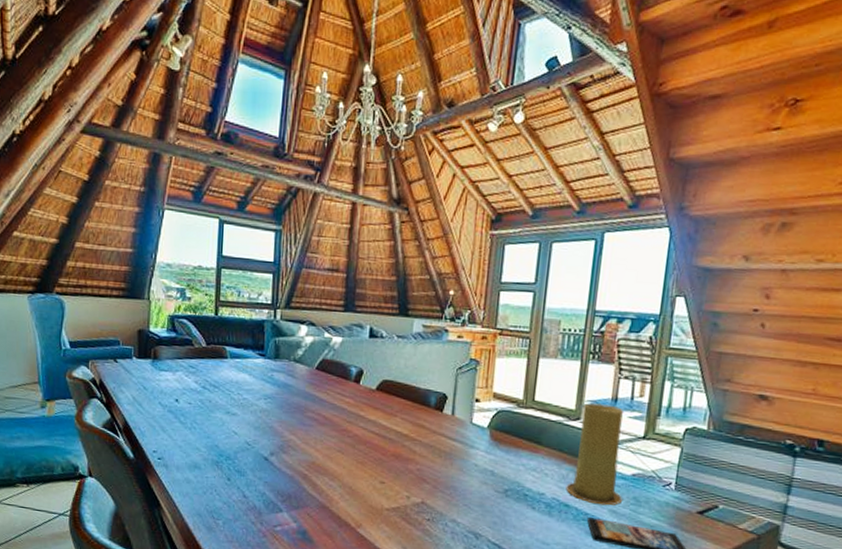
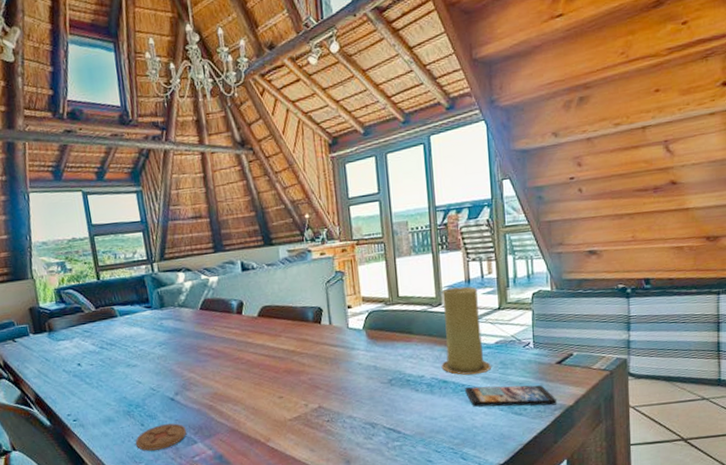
coaster: none [217,483,274,511] -> present [135,423,187,451]

